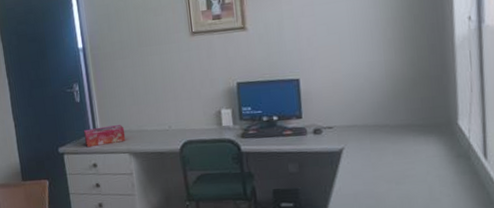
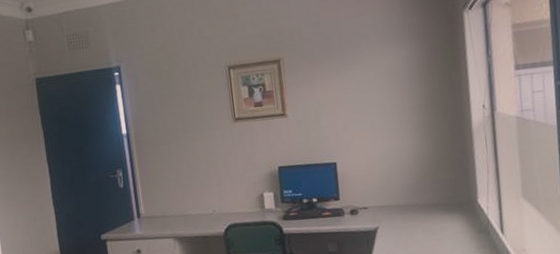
tissue box: present [83,125,126,148] -> none [127,210,171,234]

